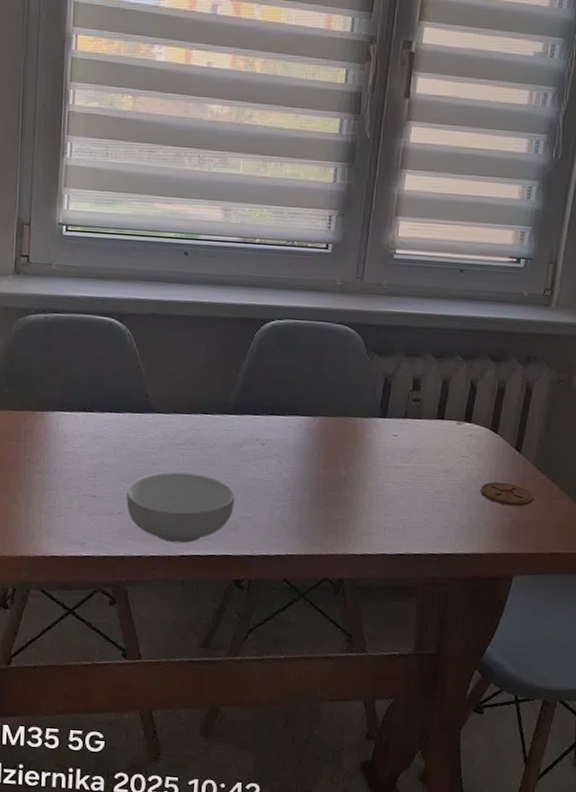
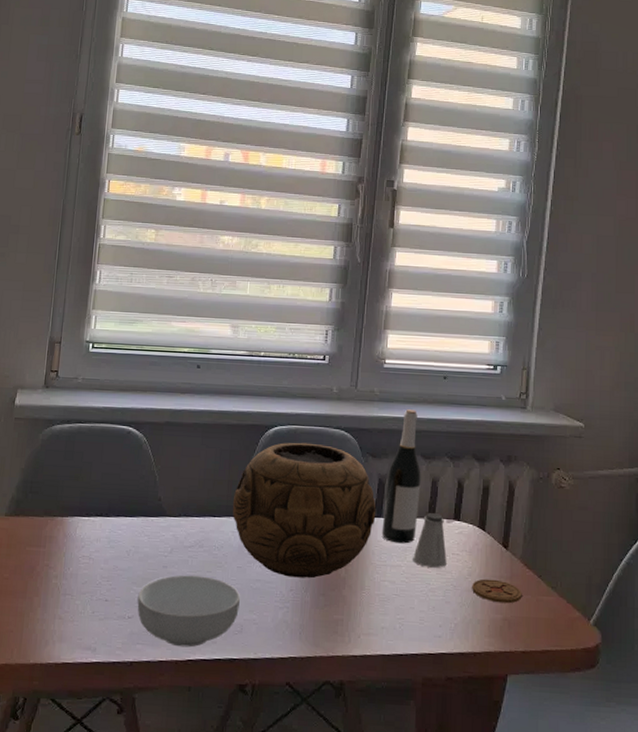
decorative bowl: none [225,338,382,478] -> present [232,442,377,579]
wine bottle: none [386,305,431,445] -> present [381,409,421,544]
saltshaker: none [419,414,455,470] -> present [413,513,447,568]

